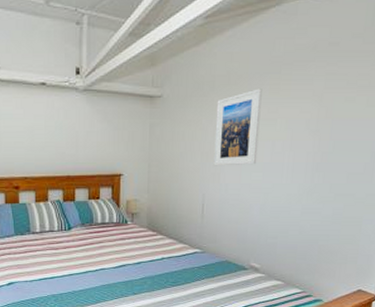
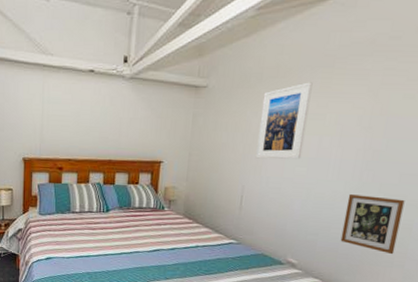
picture frame: none [298,196,353,252] -> present [340,194,405,255]

